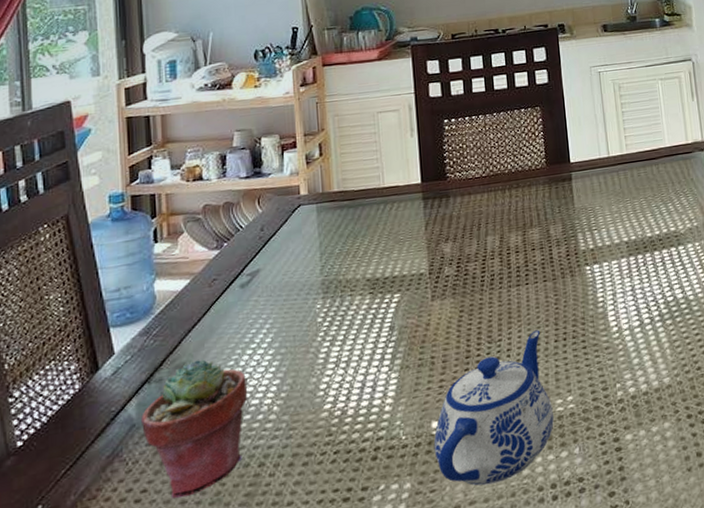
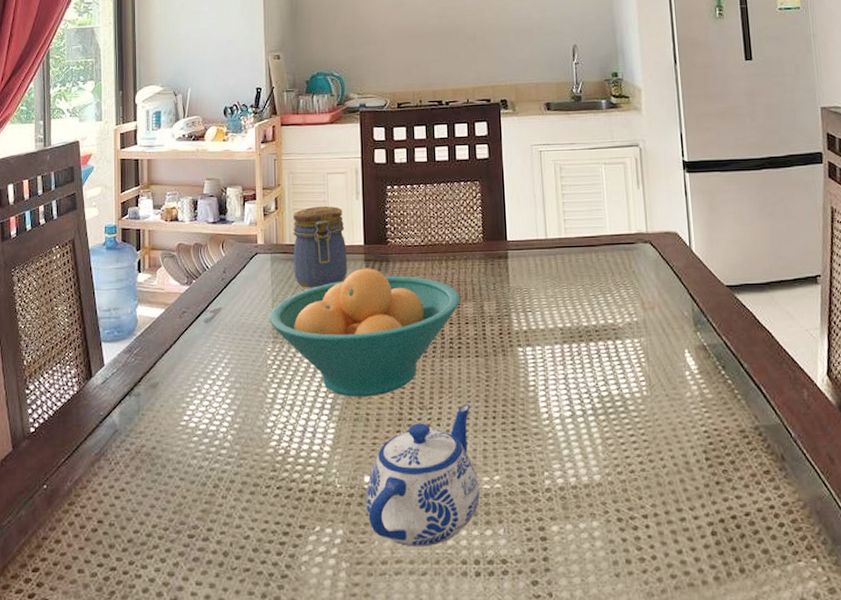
potted succulent: present [141,359,248,499] -> none [123,382,207,502]
fruit bowl: none [317,206,526,343] -> present [269,268,461,397]
jar: none [340,146,404,235] -> present [293,206,347,288]

